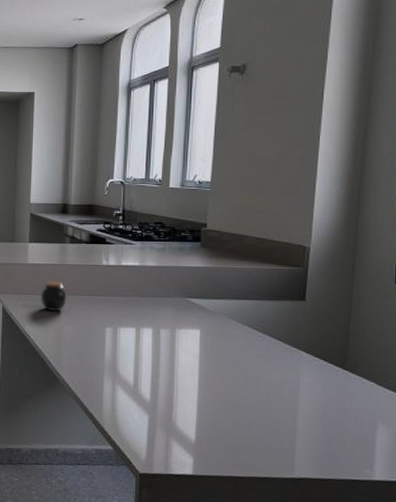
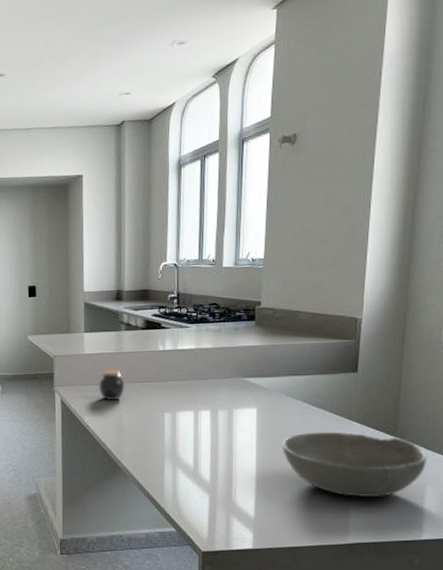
bowl: none [225,358,378,431] -> present [281,431,426,498]

